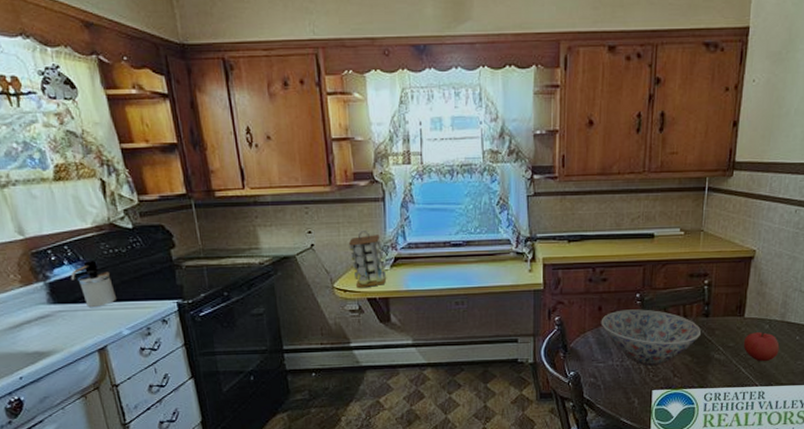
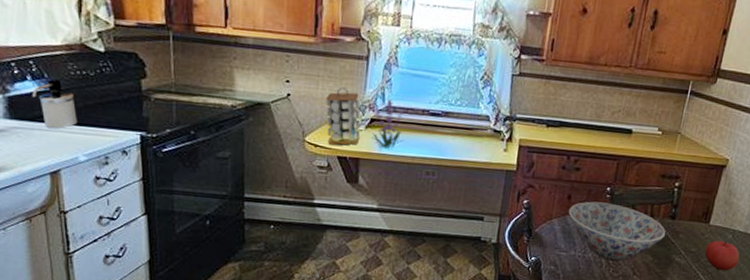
plant: none [395,235,429,286] -> present [371,98,405,150]

